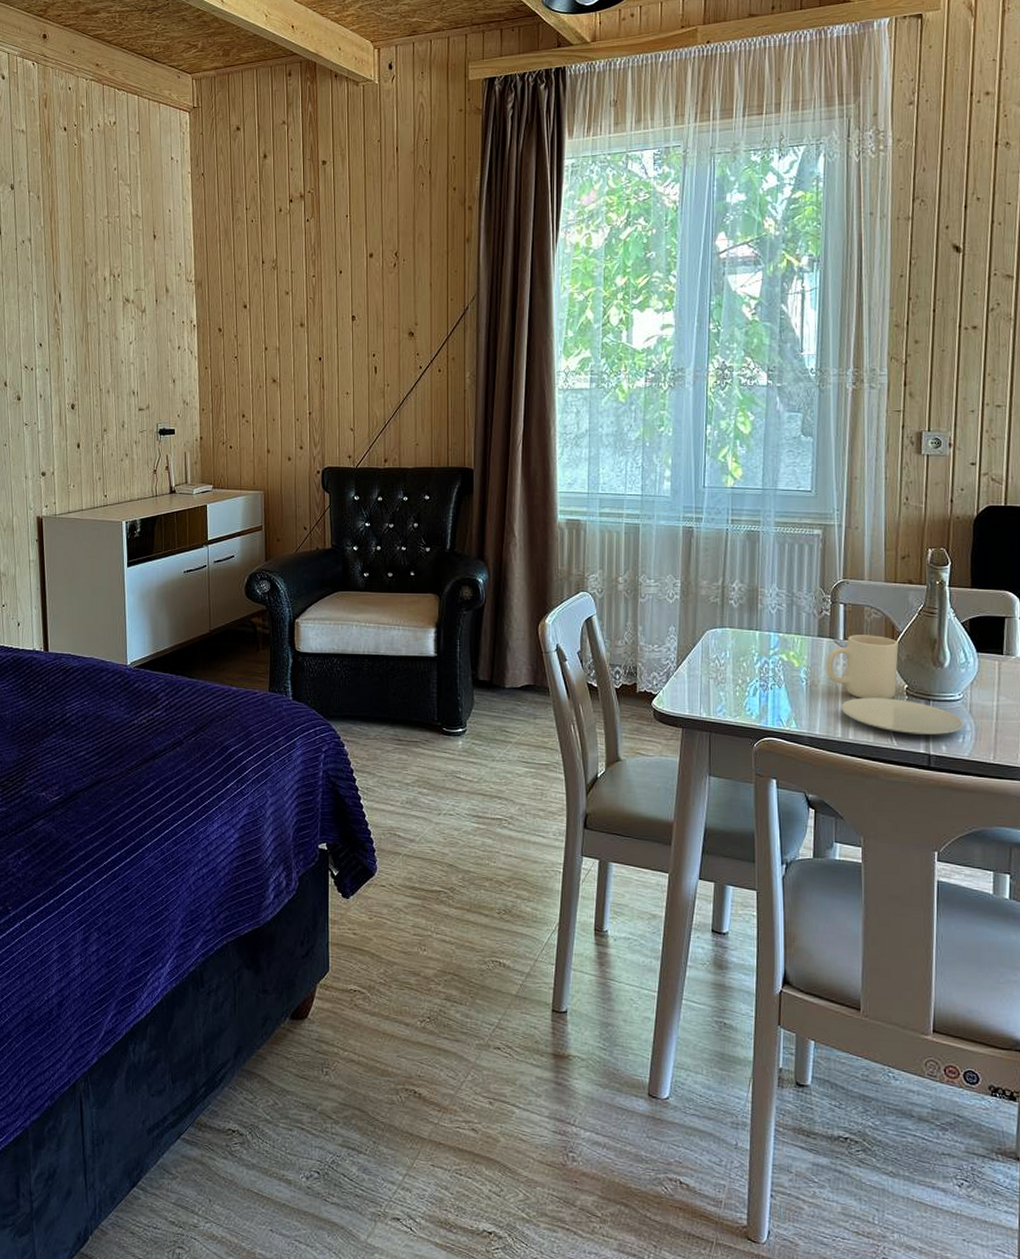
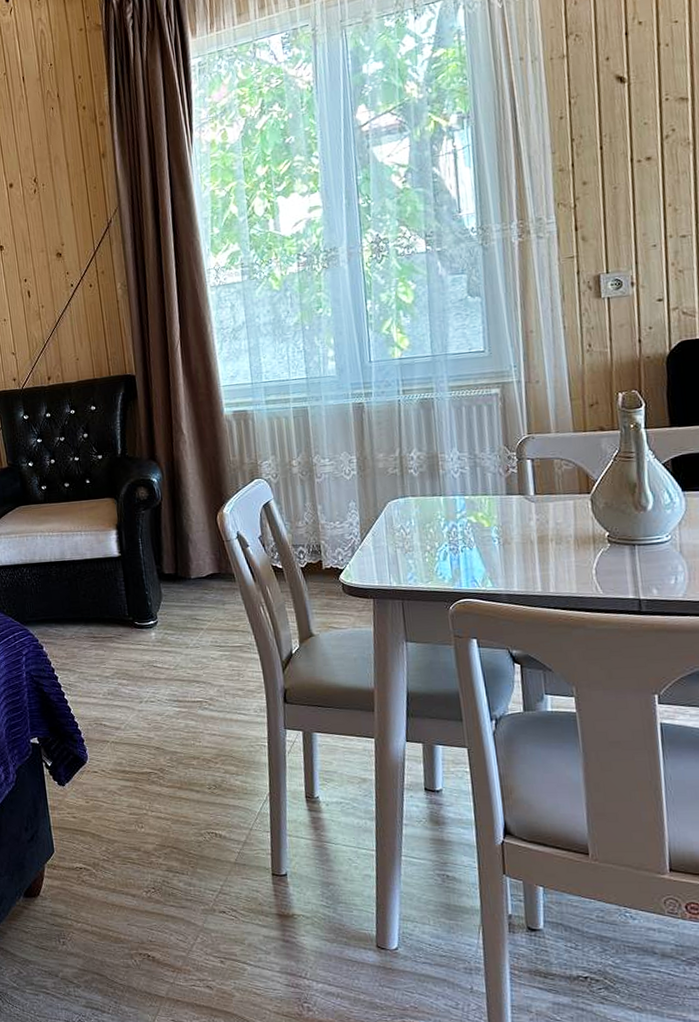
cup: present [825,635,899,699] -> none [517,486,597,551]
plate: present [840,697,963,735] -> none [537,547,674,581]

